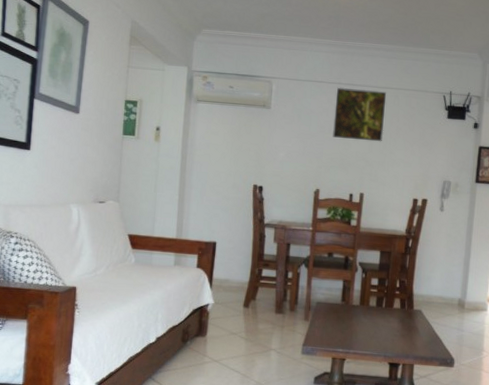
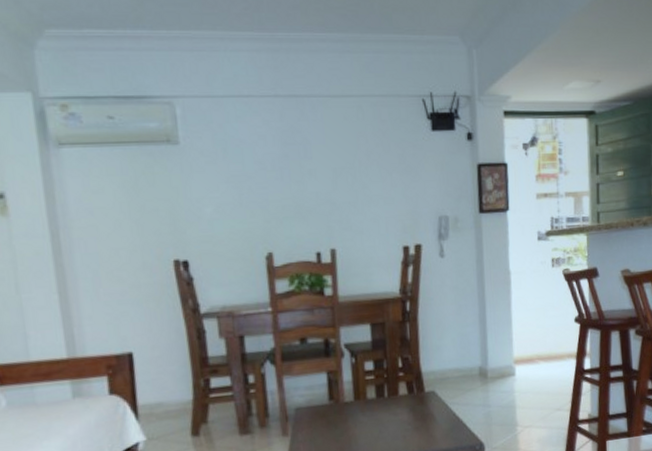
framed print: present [333,87,387,142] -> none [274,101,350,176]

